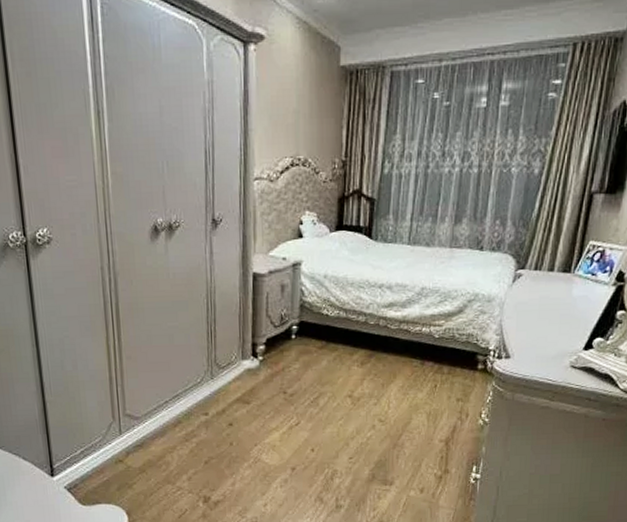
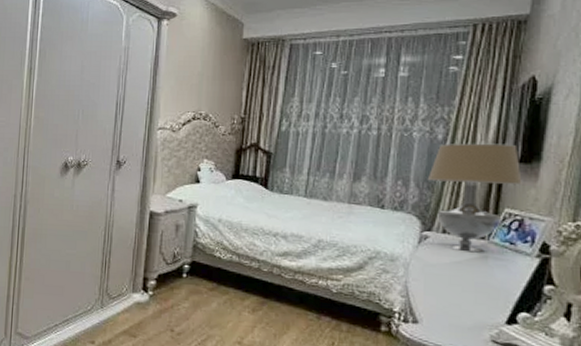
table lamp: none [524,175,607,287] -> present [428,143,522,253]

